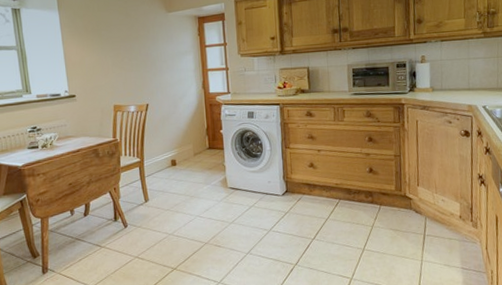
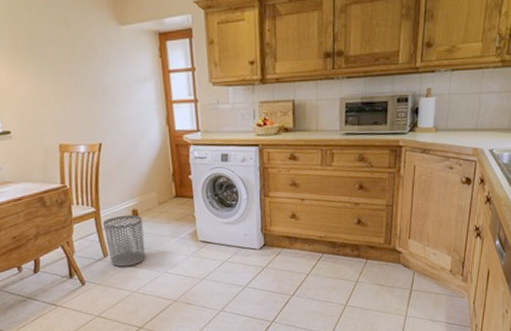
waste bin: none [146,164,182,211] -> present [103,214,146,267]

